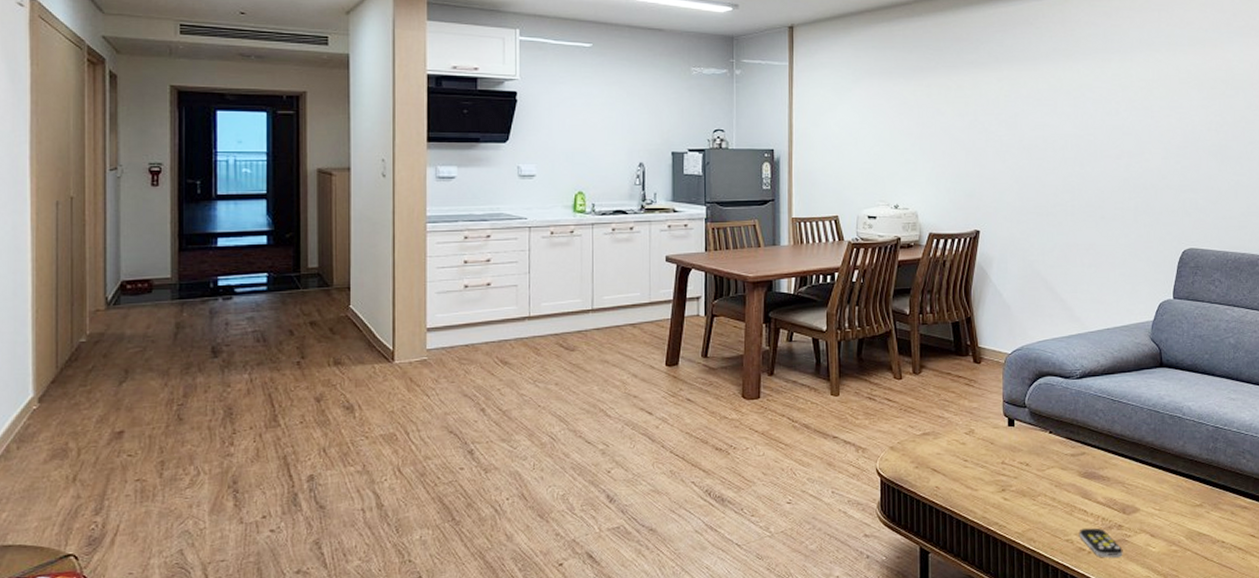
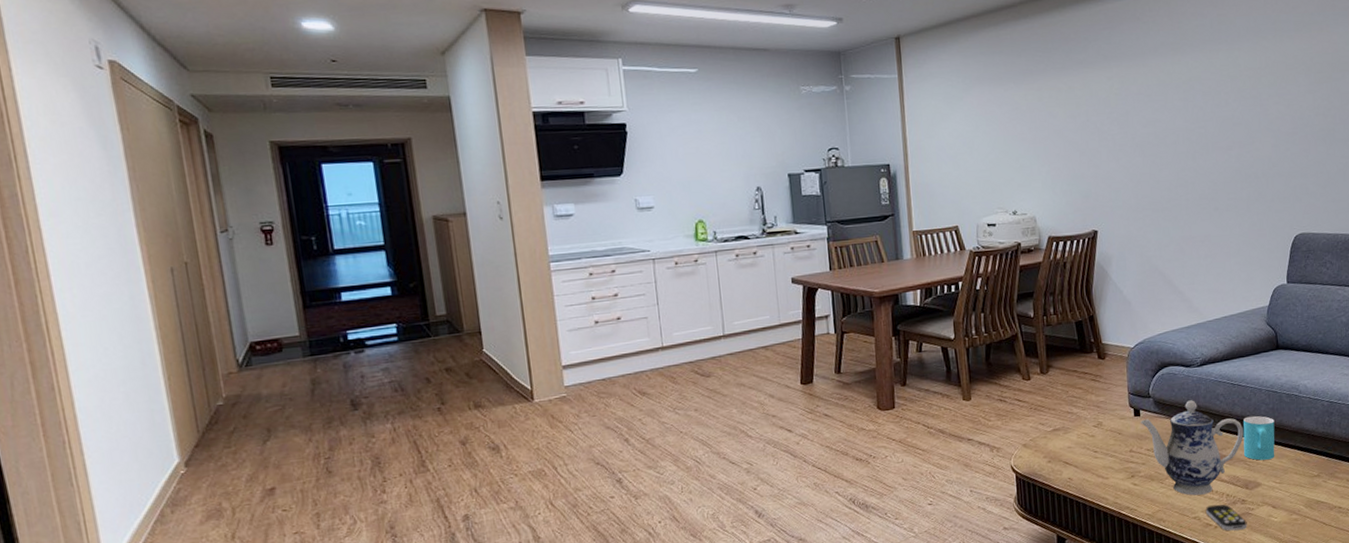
teapot: none [1015,413,1122,516] -> present [1141,400,1243,496]
cup: none [1121,435,1156,484] -> present [1243,415,1275,461]

